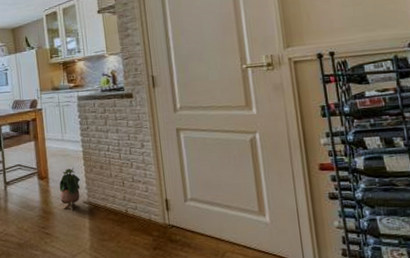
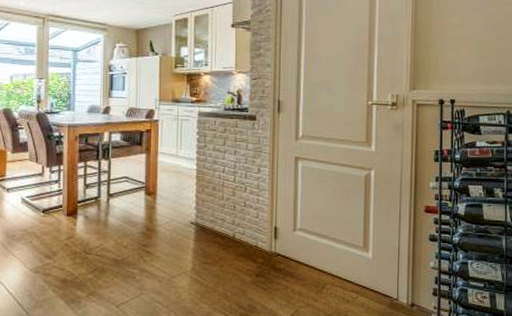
potted plant: present [59,167,81,211] -> none [166,185,191,231]

